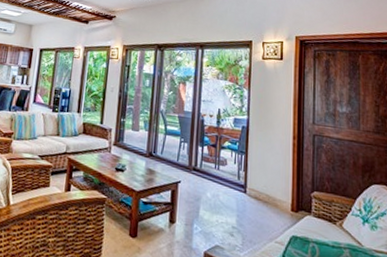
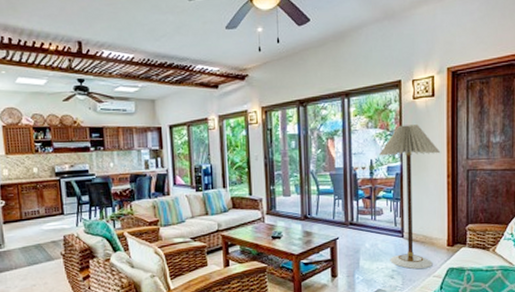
floor lamp: none [227,81,288,232] -> present [379,124,441,270]

